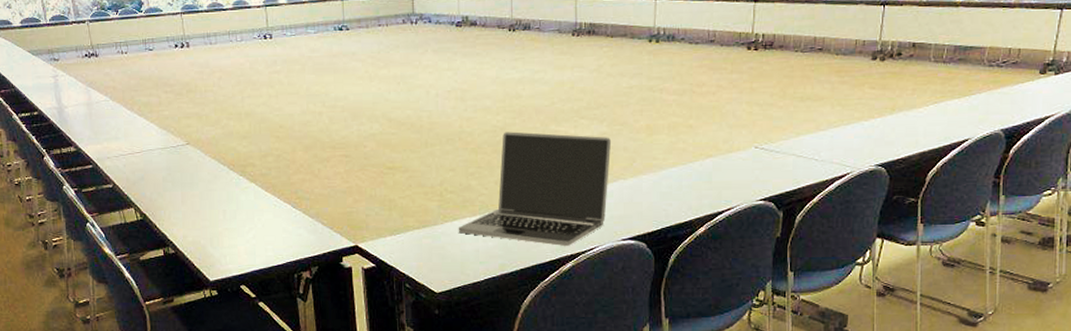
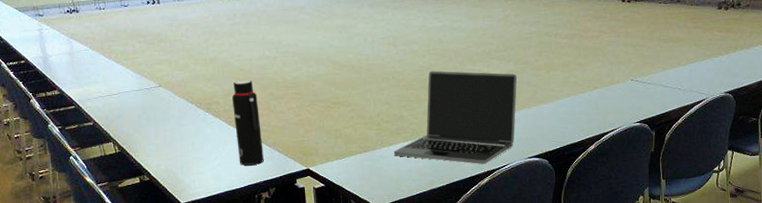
water bottle: none [269,138,305,239] -> present [231,80,264,165]

